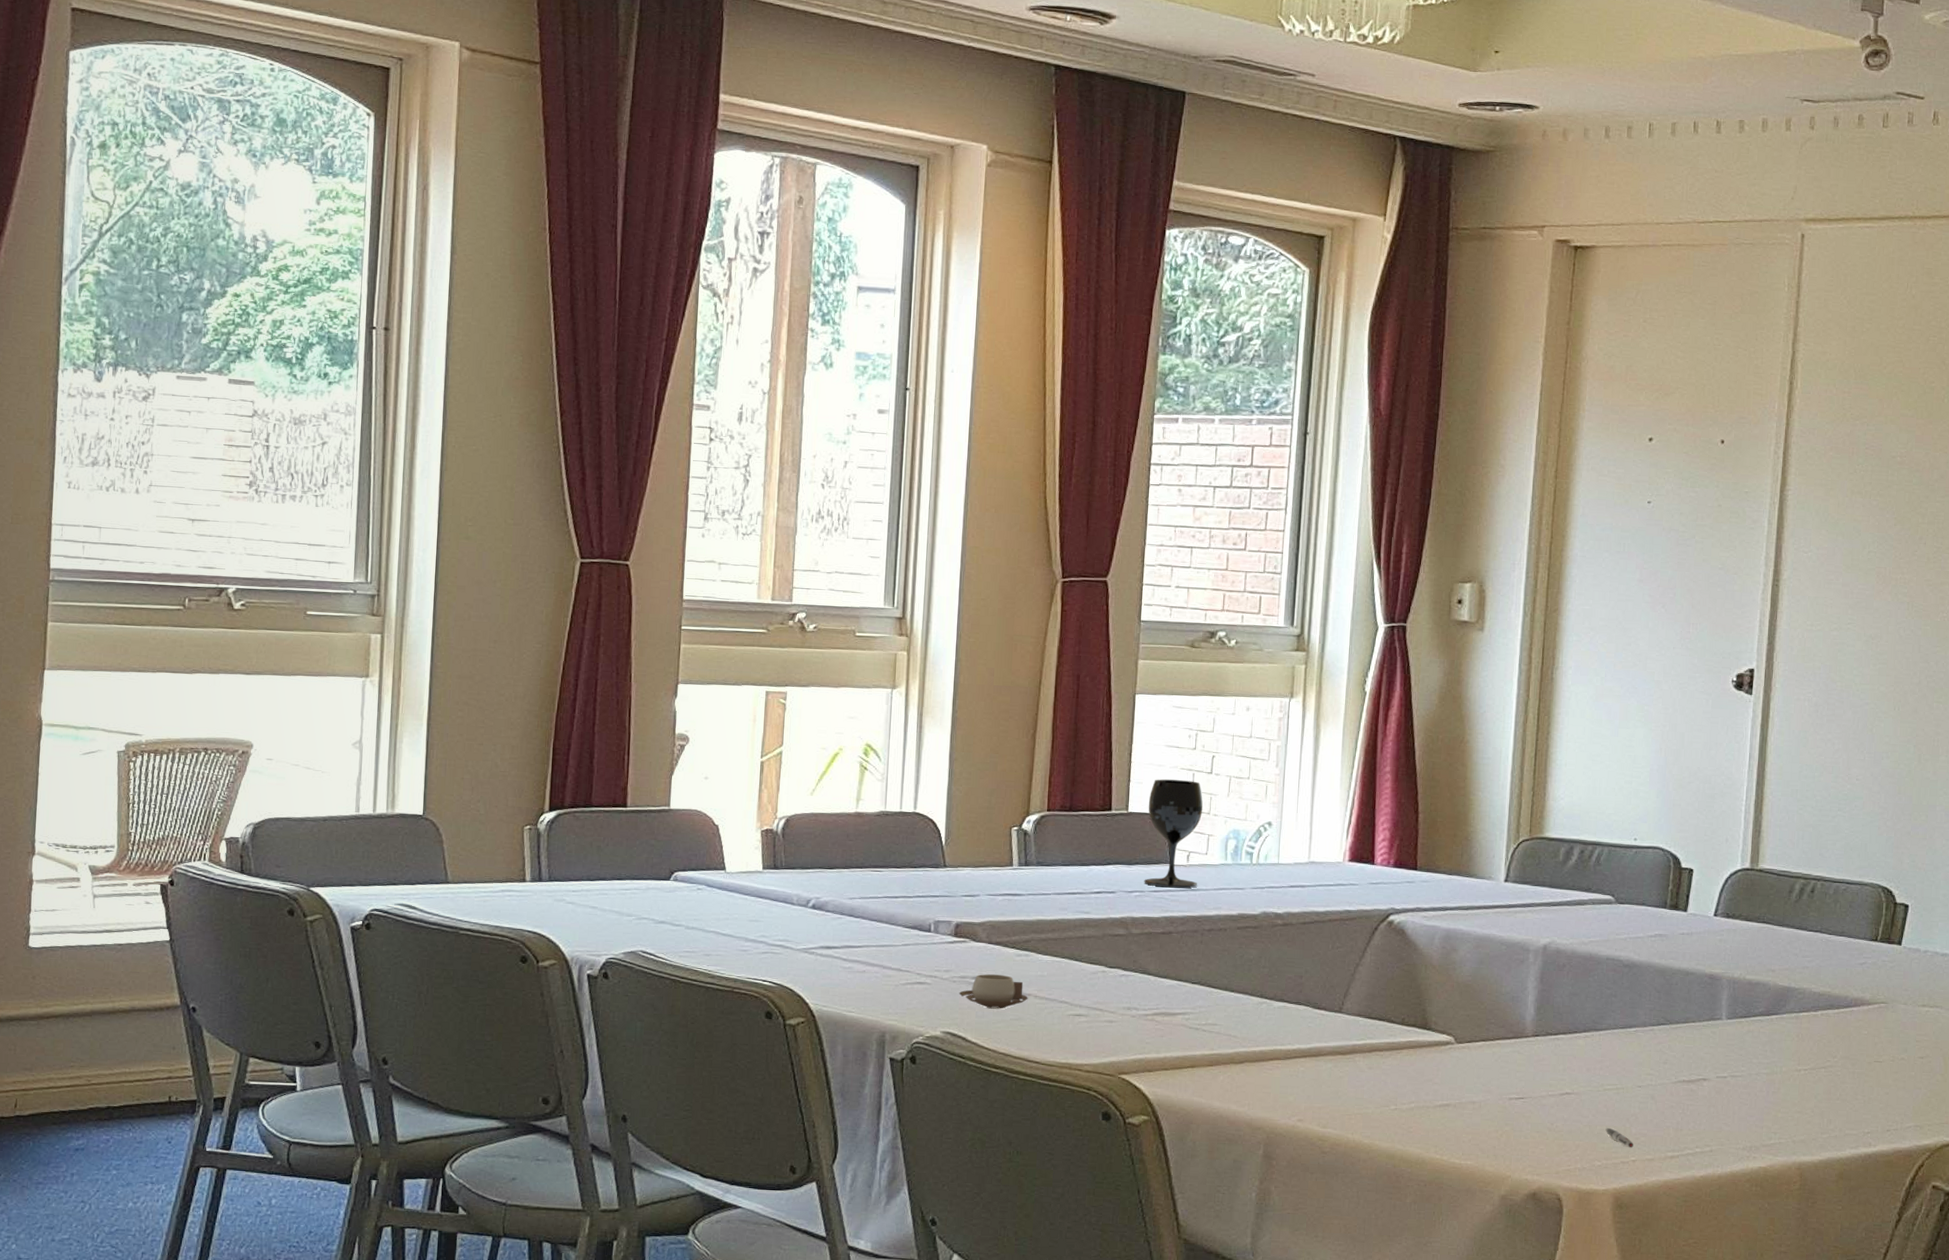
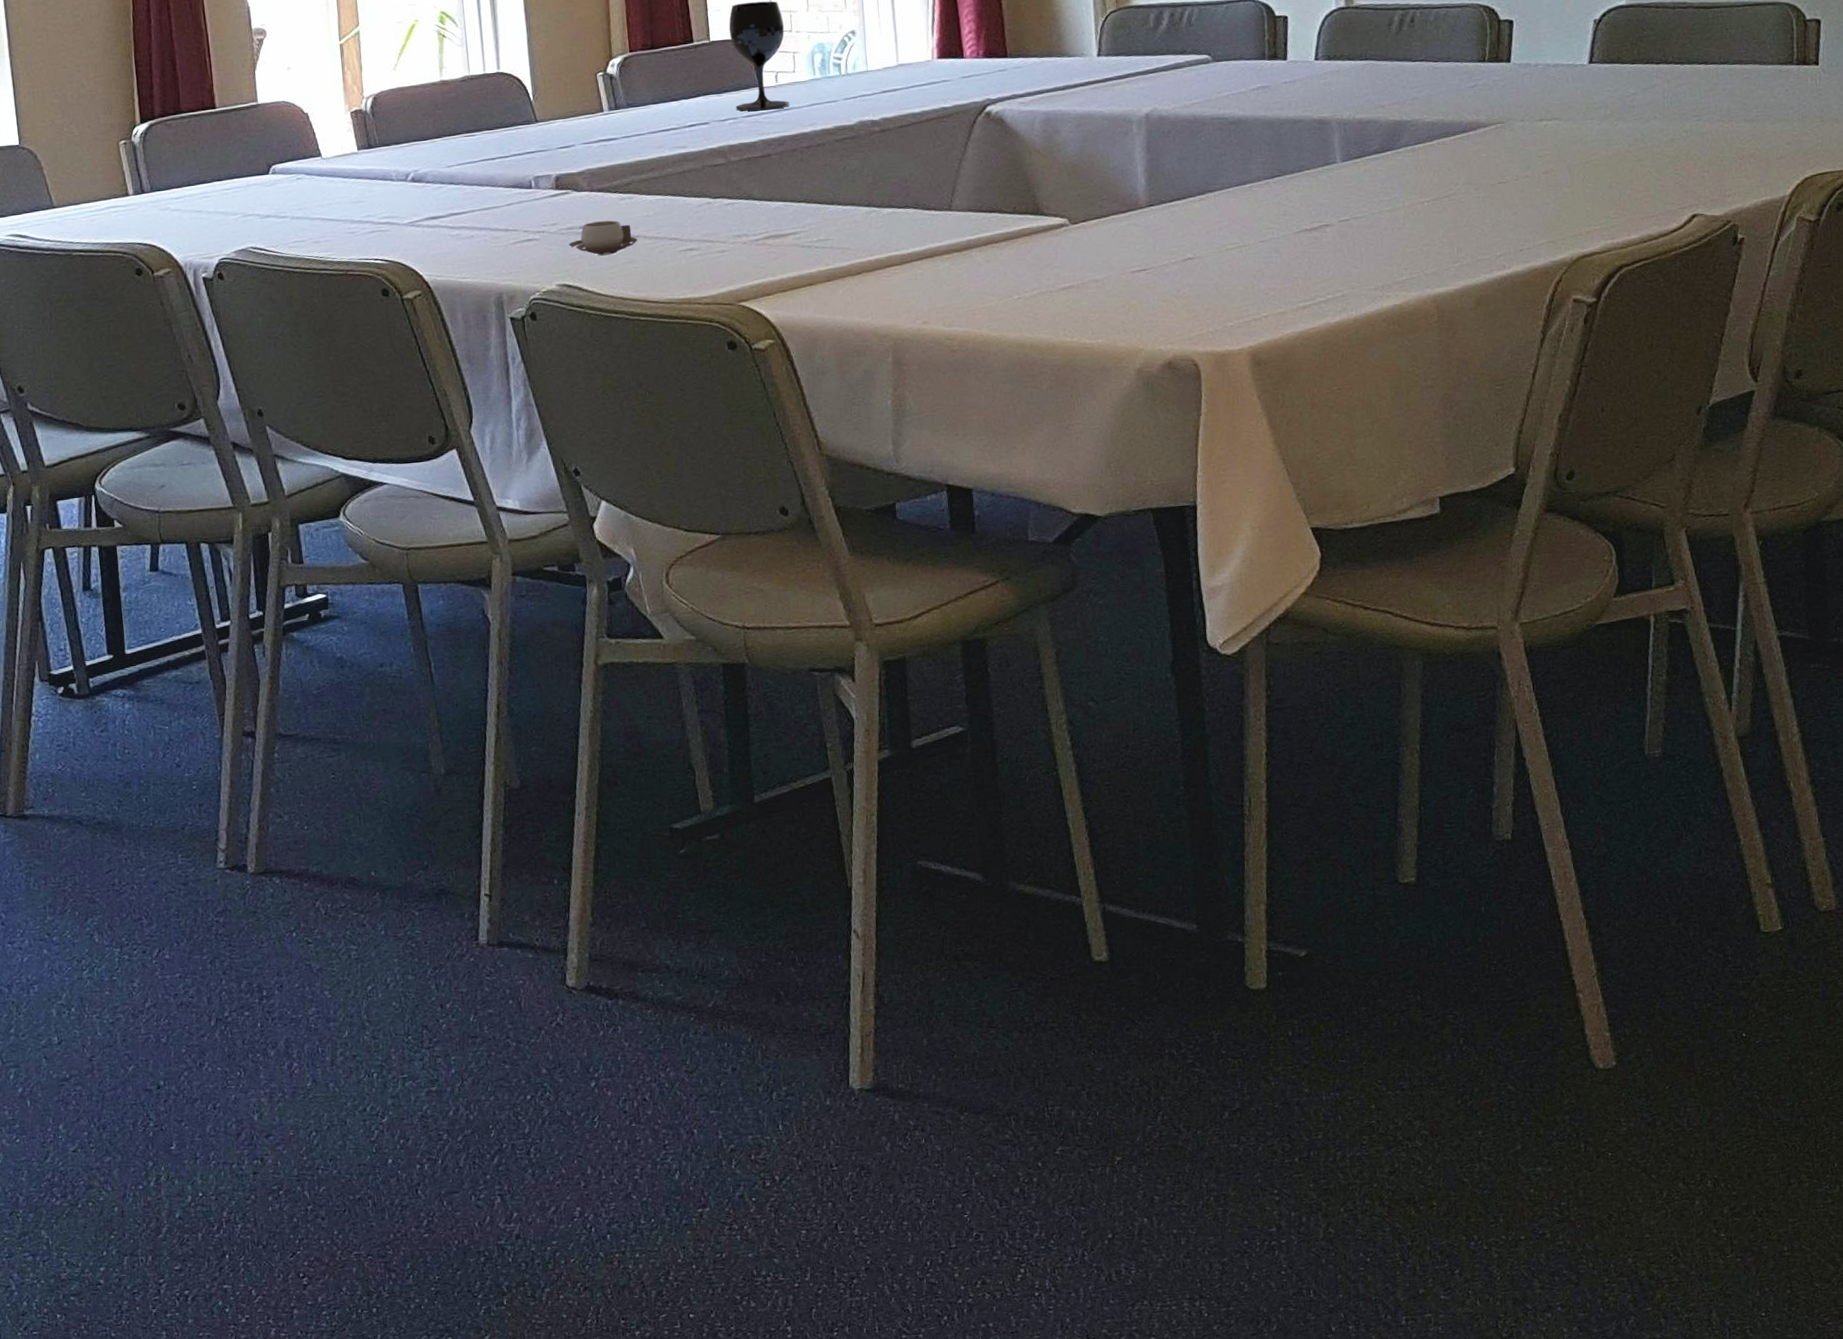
pen: present [1605,1128,1634,1148] -> none [1233,287,1264,304]

